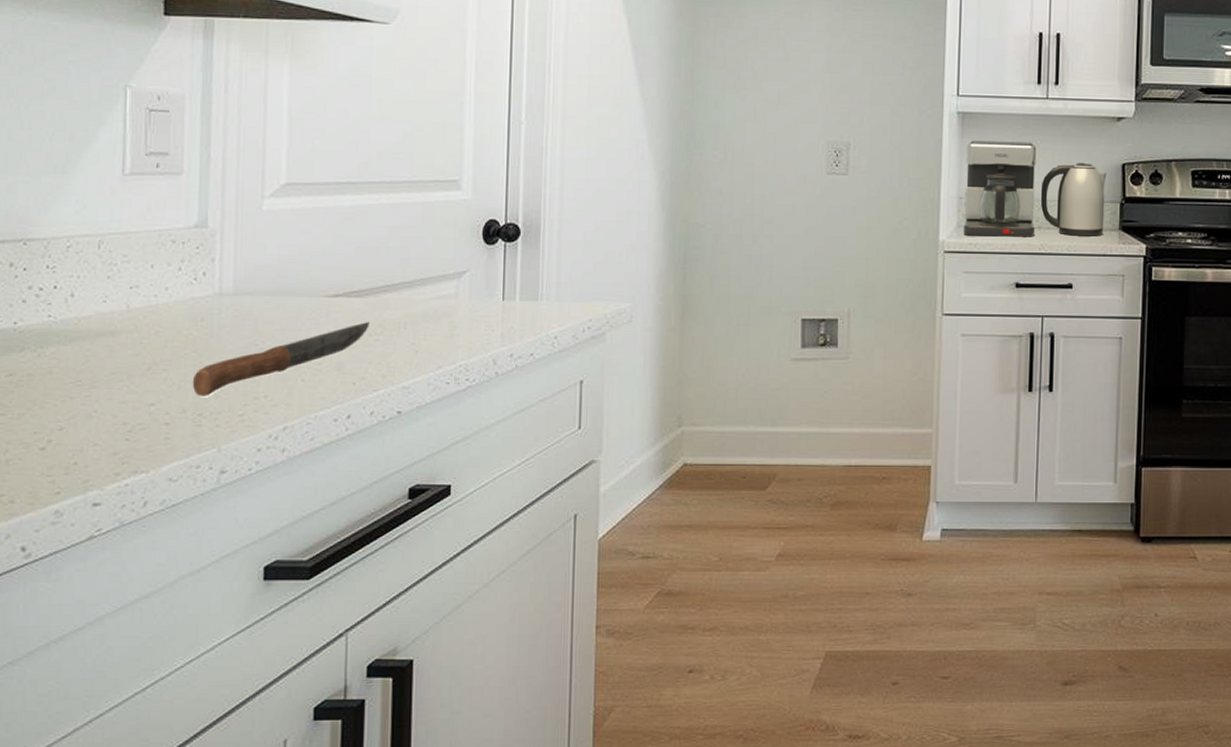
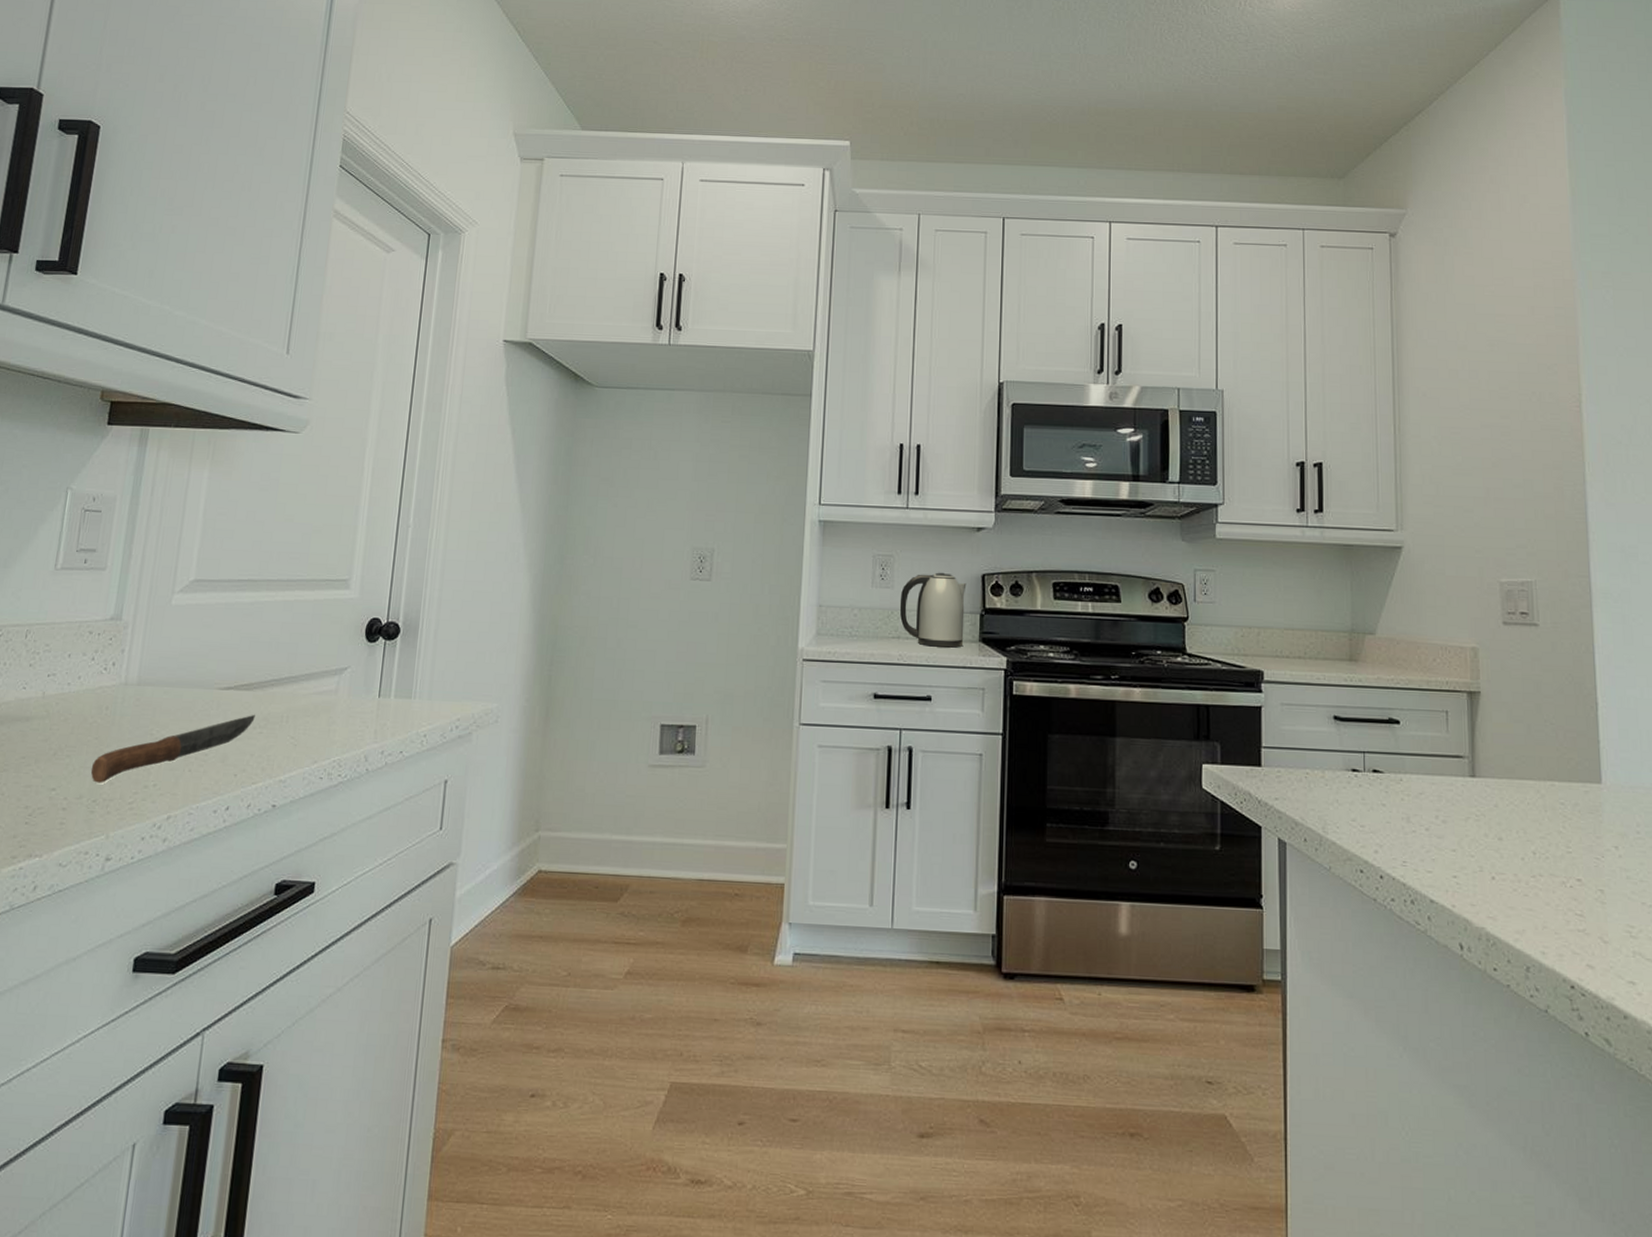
coffee maker: present [963,140,1037,238] -> none [822,548,896,648]

